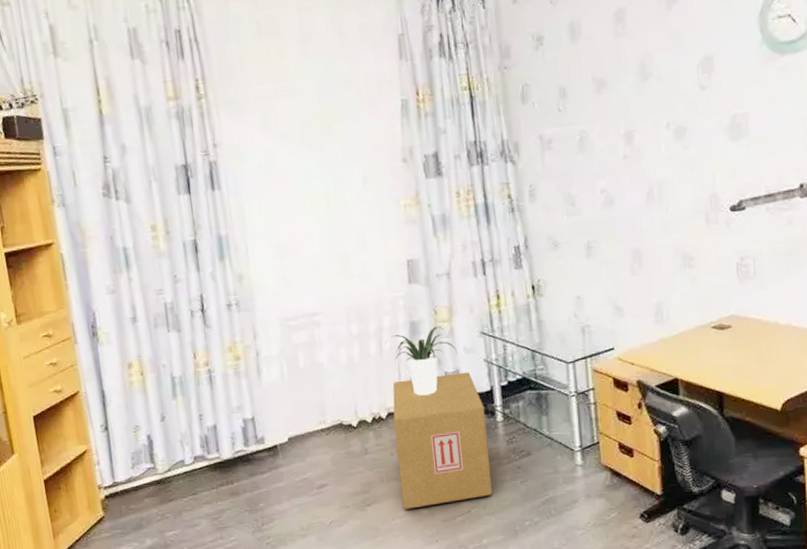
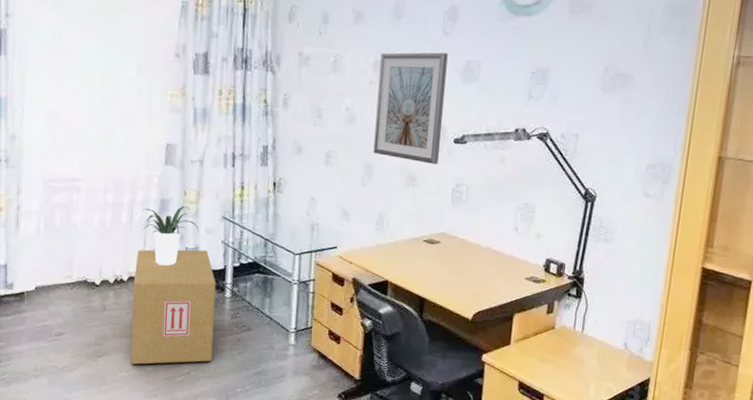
picture frame: none [632,110,715,239] -> present [373,52,448,164]

